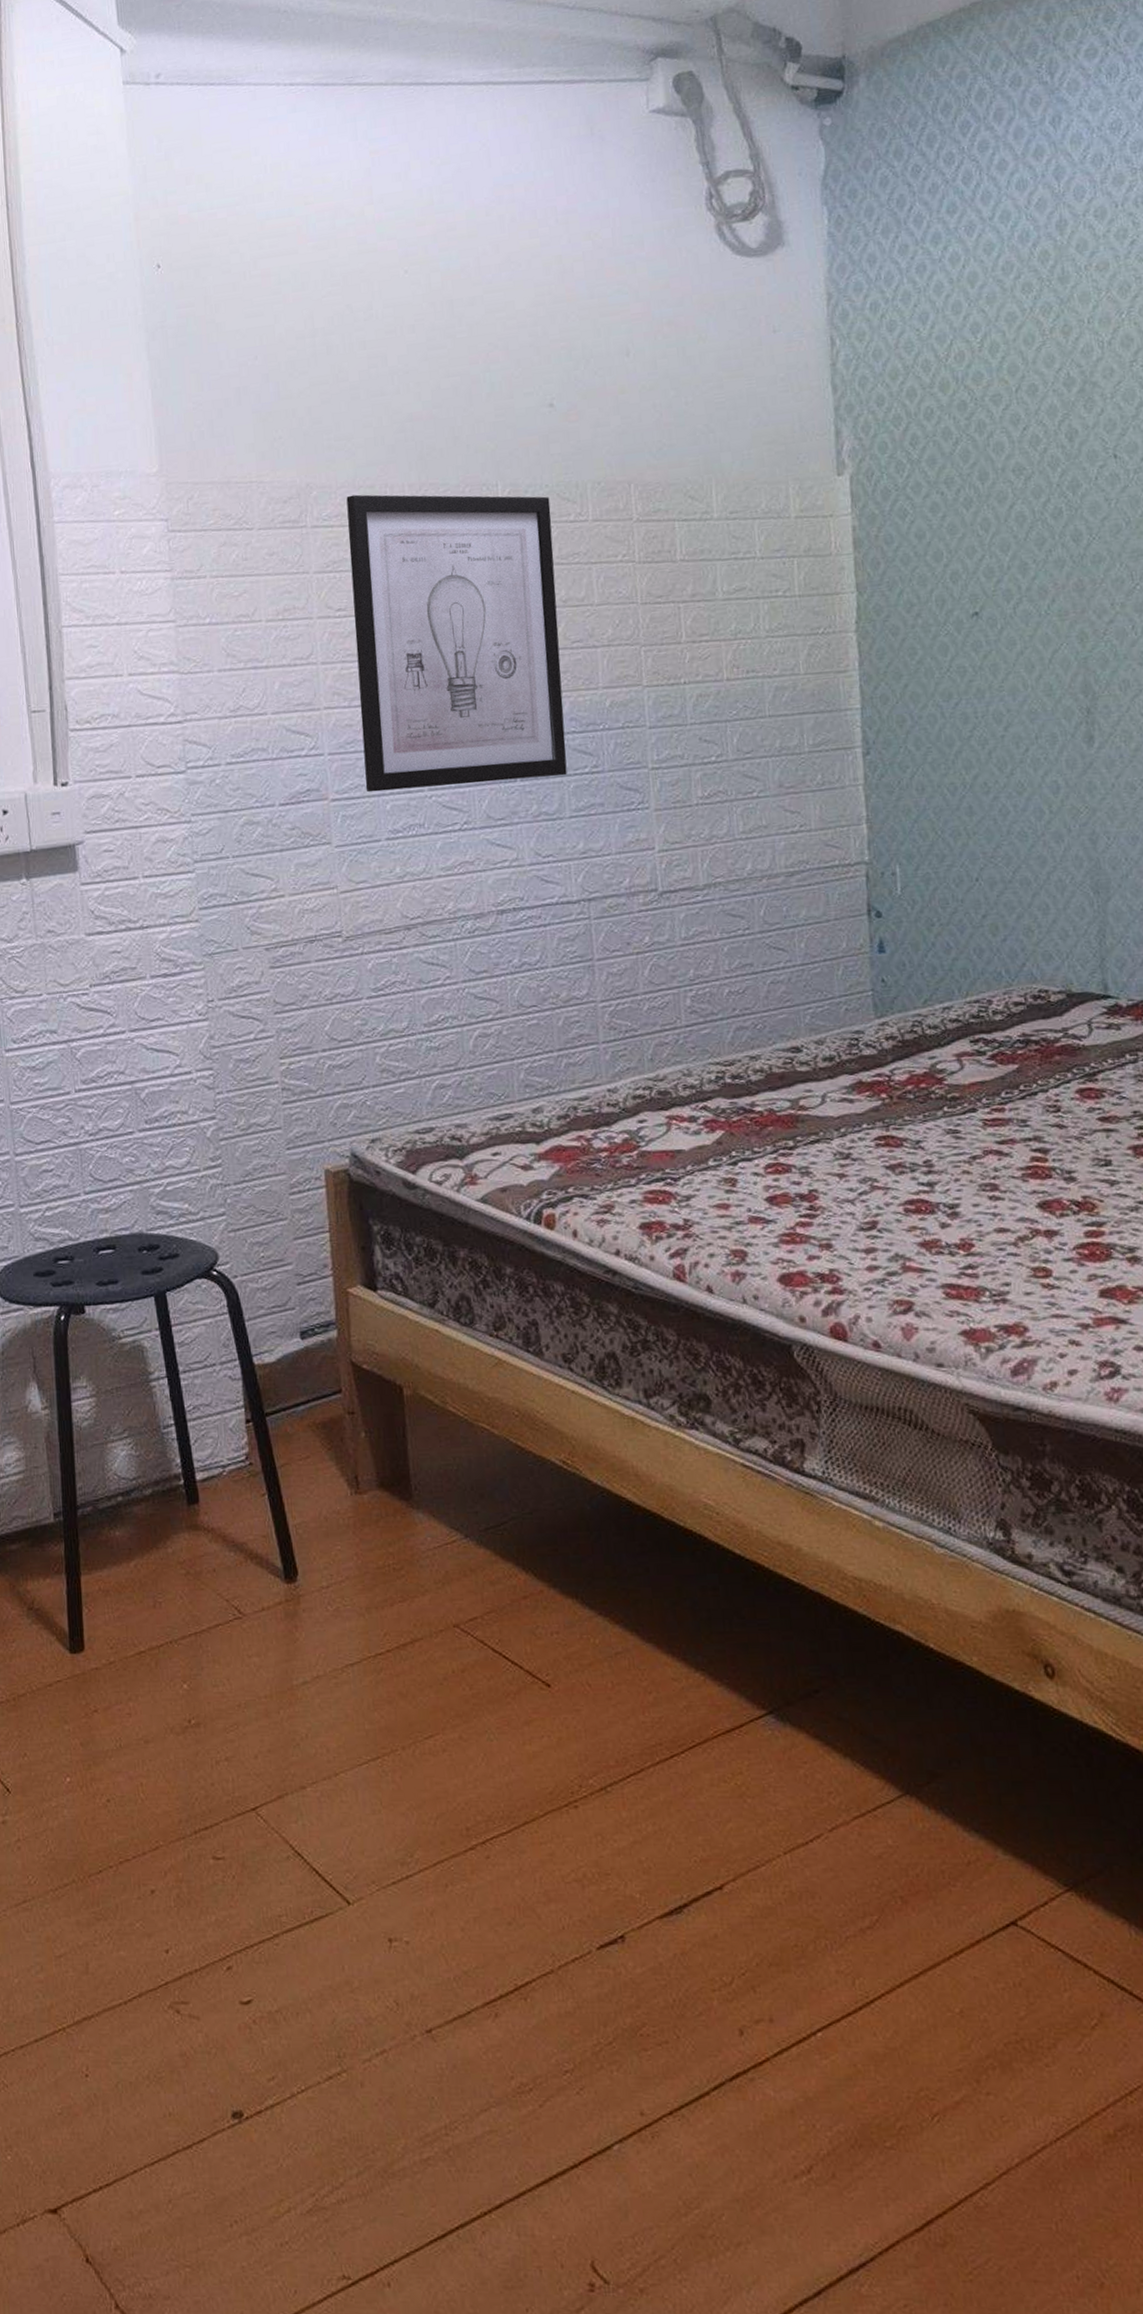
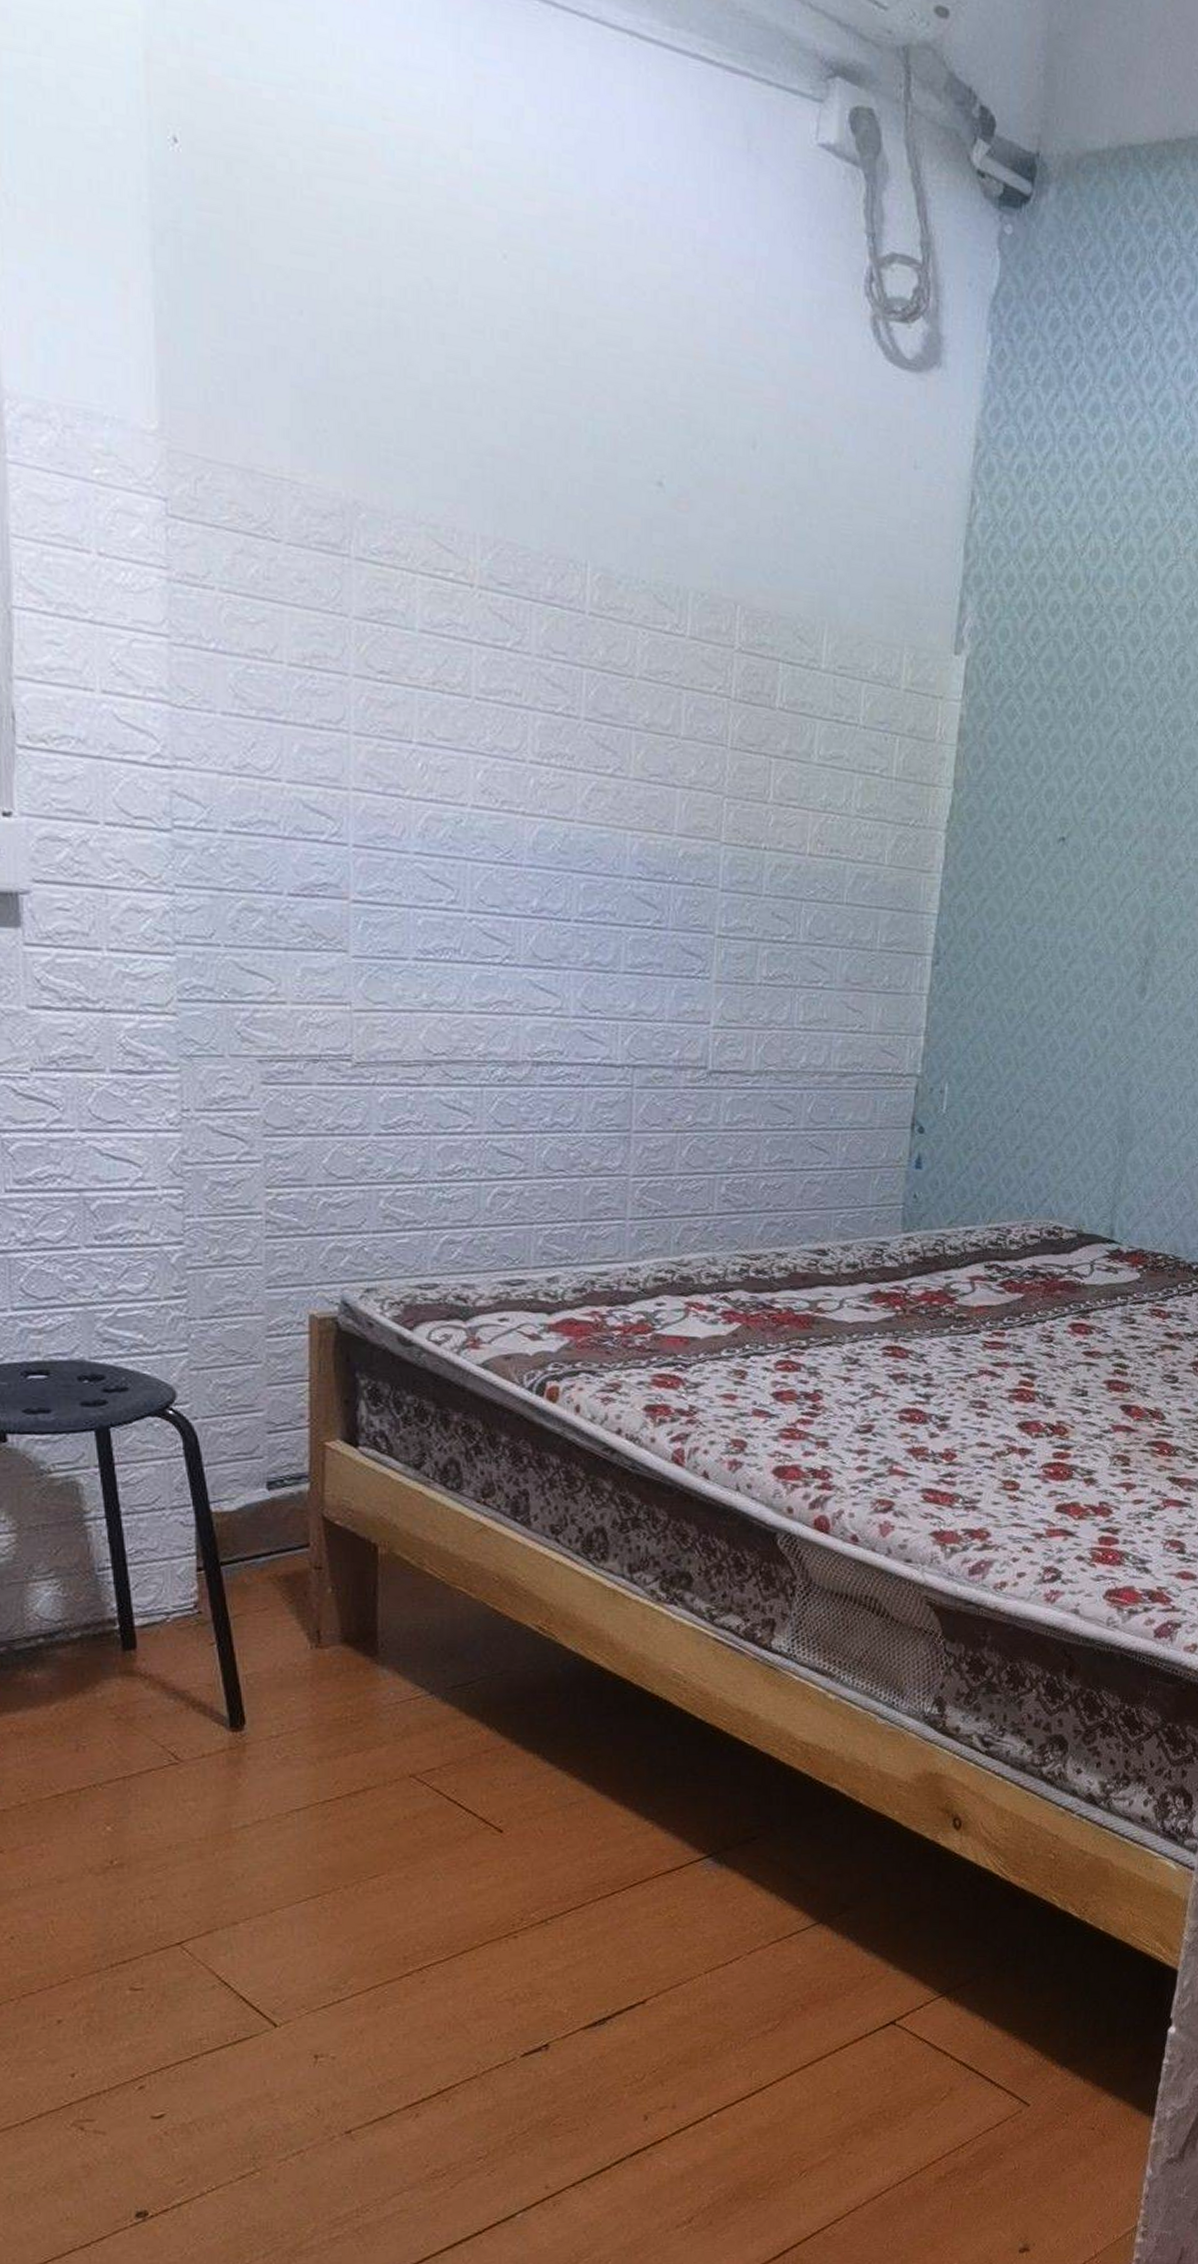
wall art: present [346,494,567,793] -> none [395,530,645,925]

